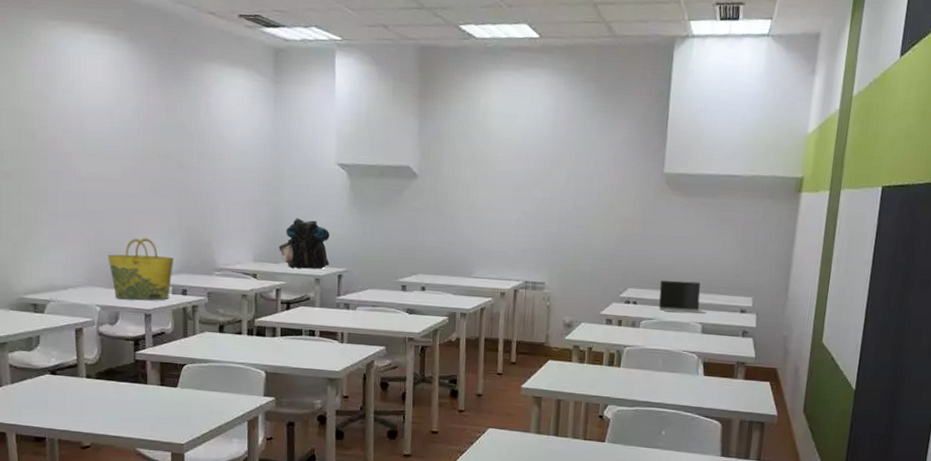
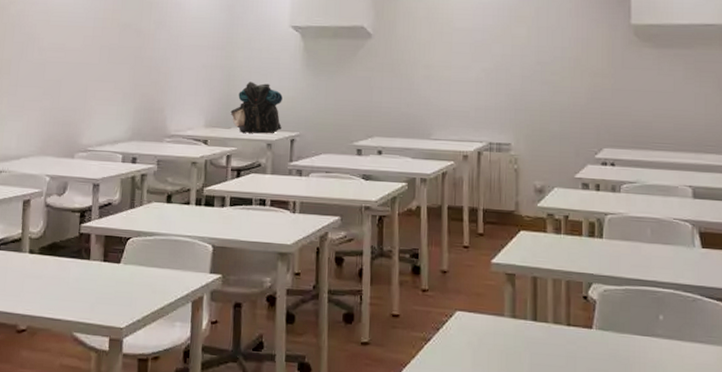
tote bag: present [108,238,173,301] -> none [61,105,125,170]
laptop: present [659,280,706,315] -> none [639,139,696,177]

